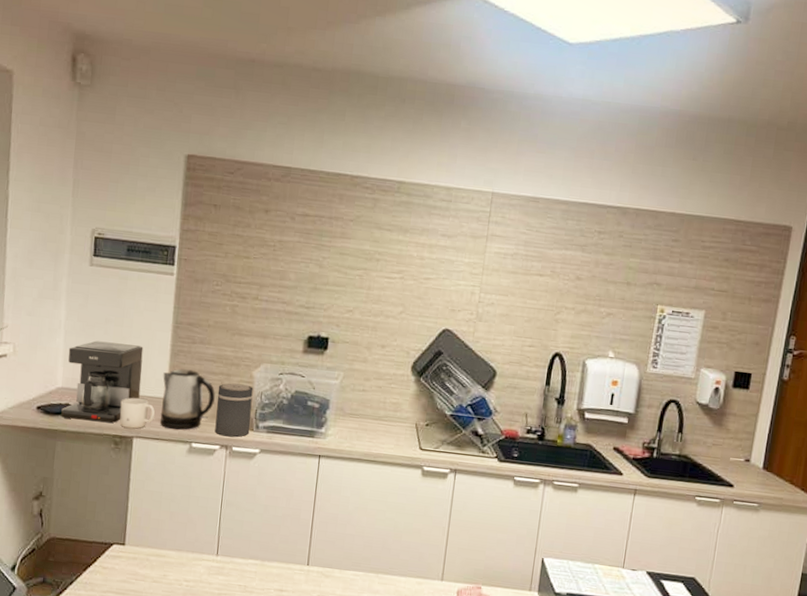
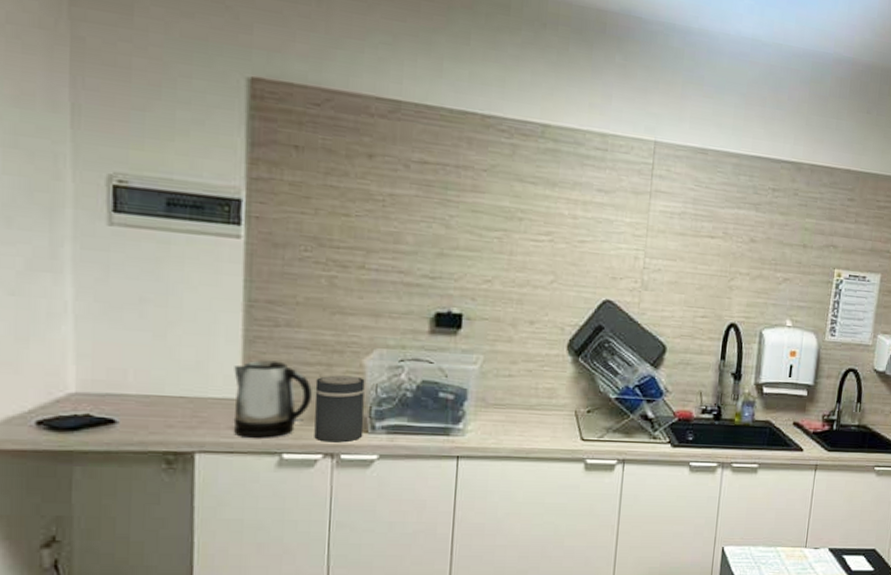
coffee maker: present [61,340,143,423] -> none [78,327,202,436]
mug: present [120,398,156,429] -> none [171,401,226,442]

